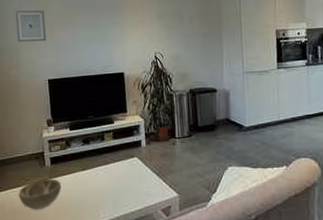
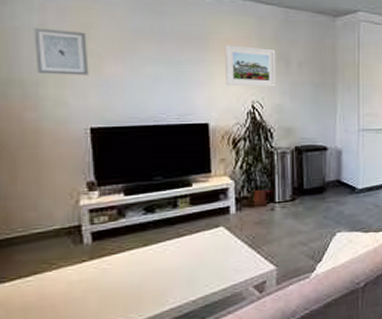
decorative bowl: present [18,178,62,210] -> none [35,259,109,303]
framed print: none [133,8,173,41] -> present [224,45,276,87]

